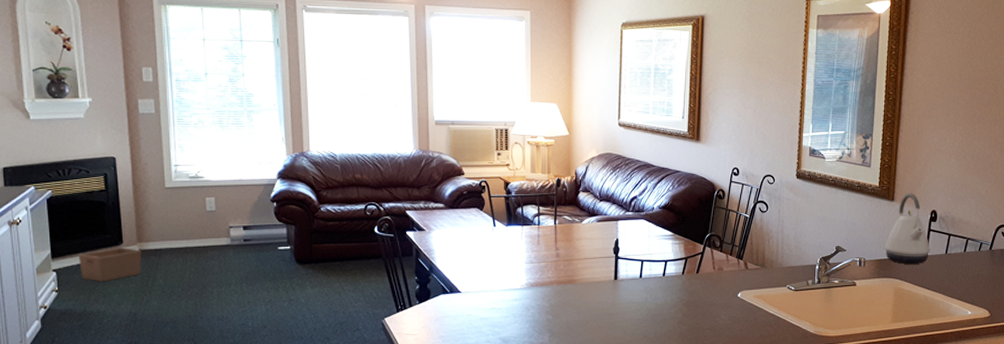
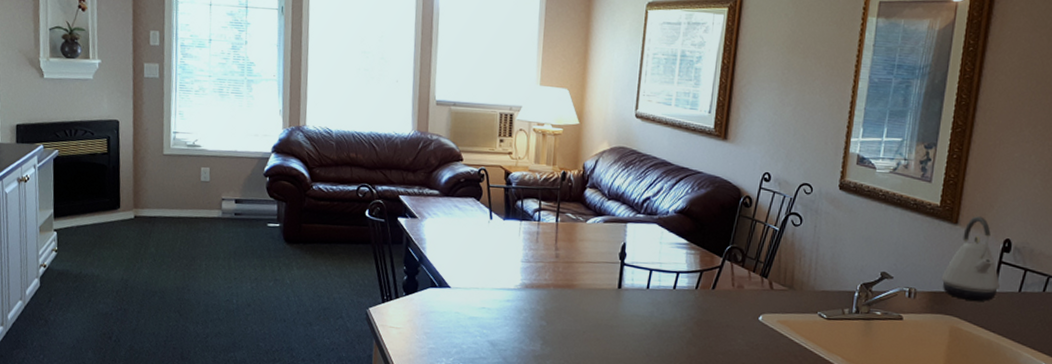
hamper: present [78,248,142,282] -> none [78,212,137,246]

